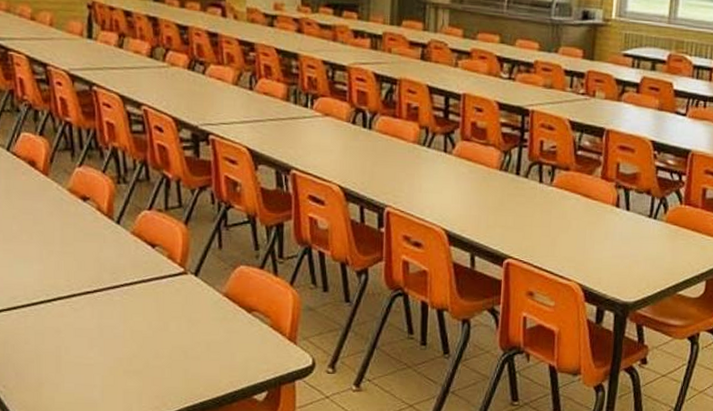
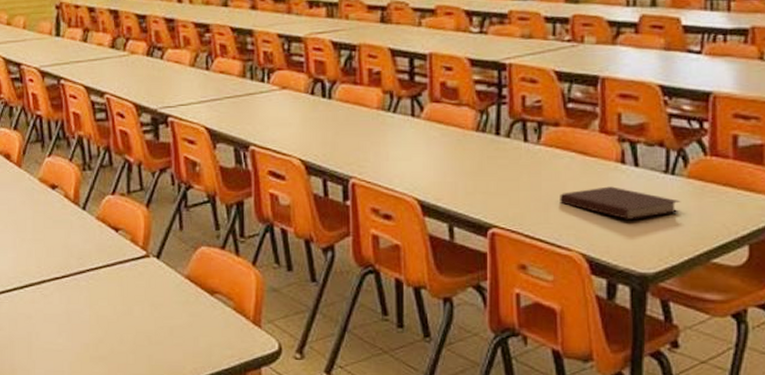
notebook: none [565,226,659,256] -> present [560,186,681,219]

